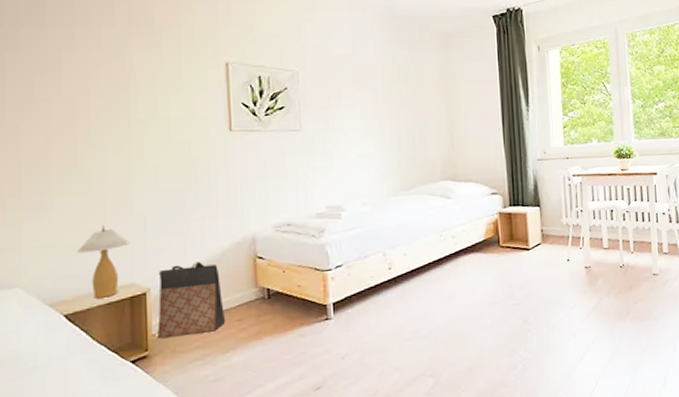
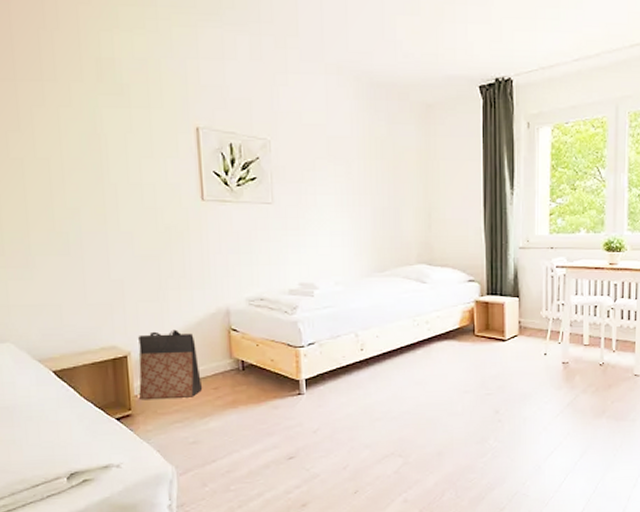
table lamp: present [77,226,130,299] -> none [60,289,110,358]

